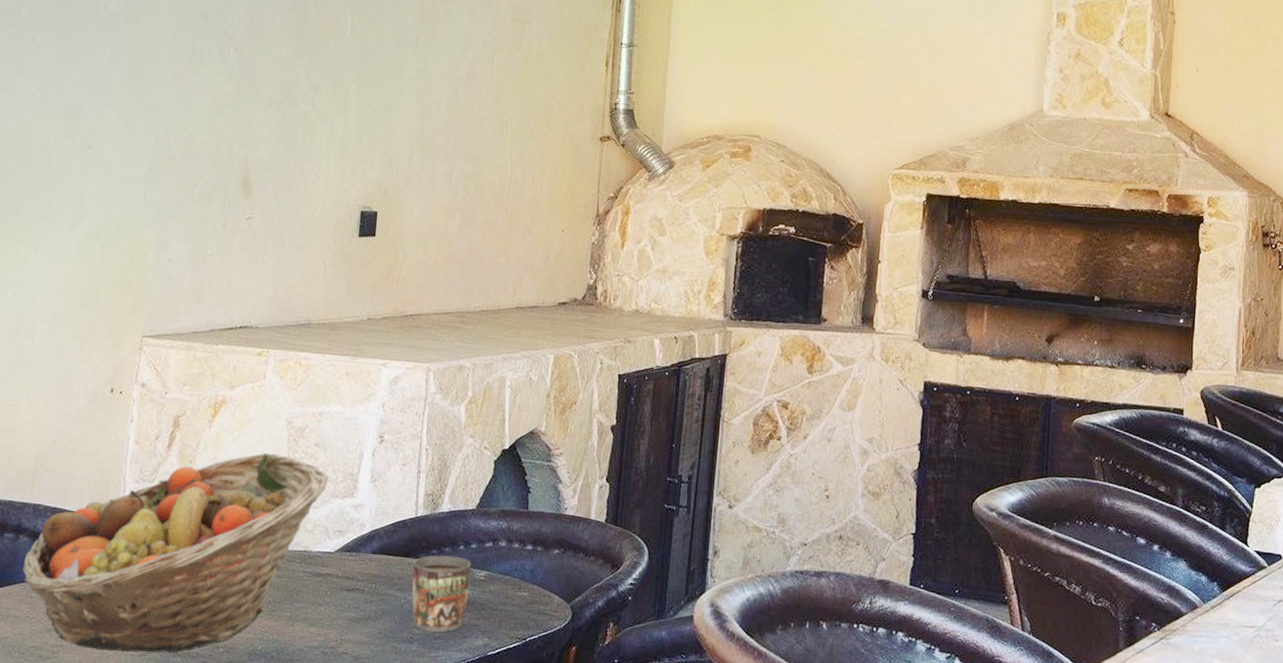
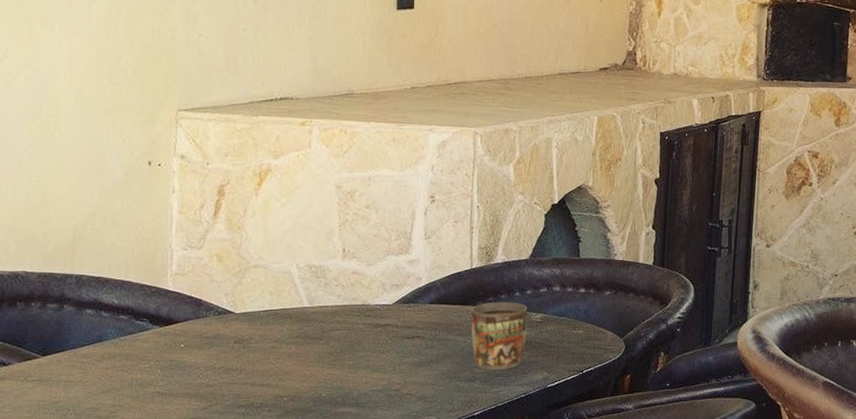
fruit basket: present [23,453,329,653] -> none [71,216,382,407]

